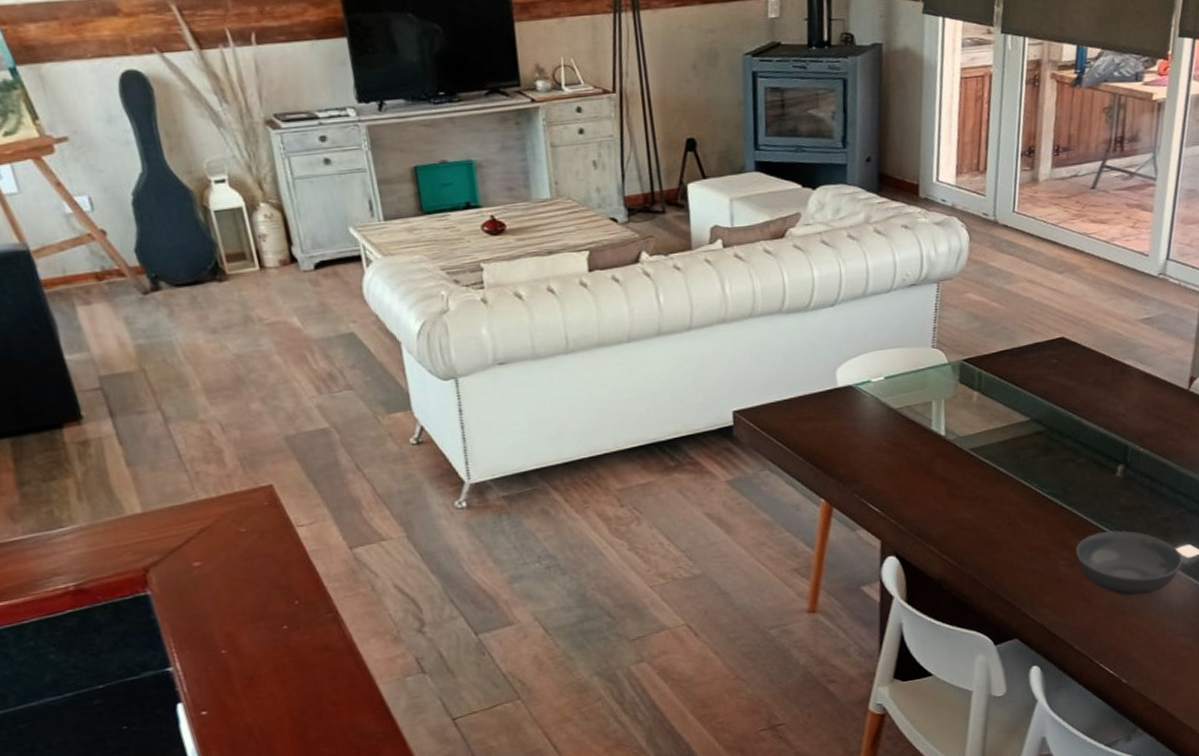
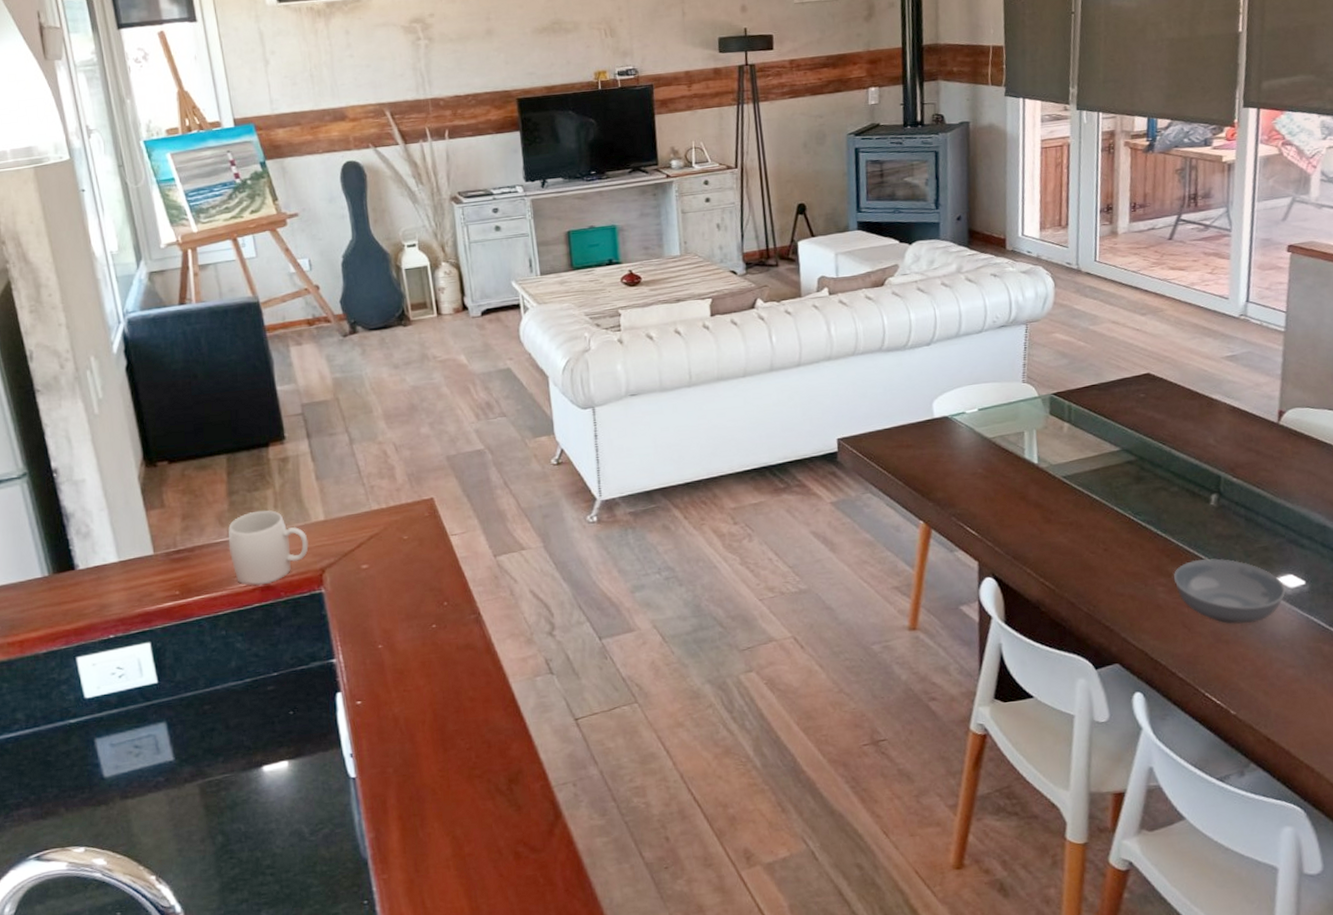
mug: none [23,502,126,591] -> present [228,509,309,587]

